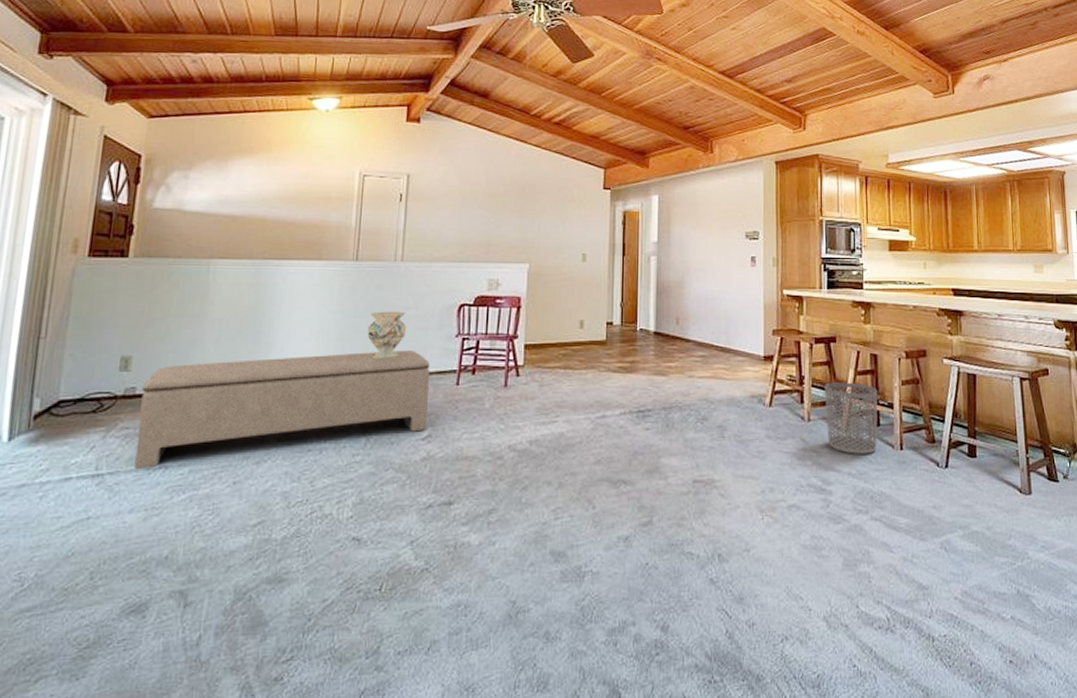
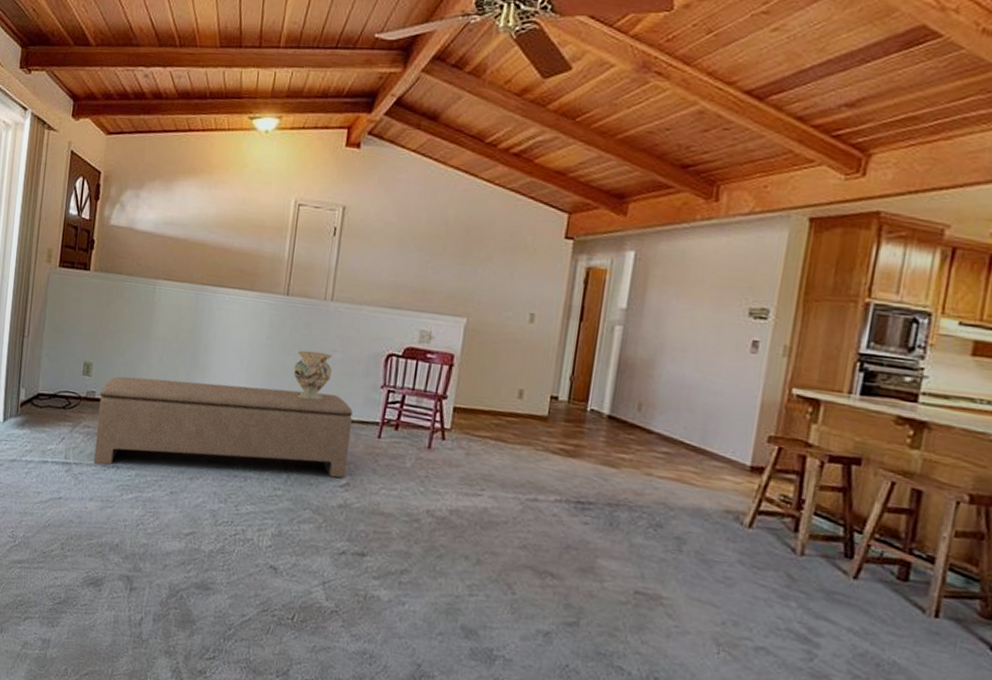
waste bin: present [825,382,878,454] -> none [825,514,915,613]

